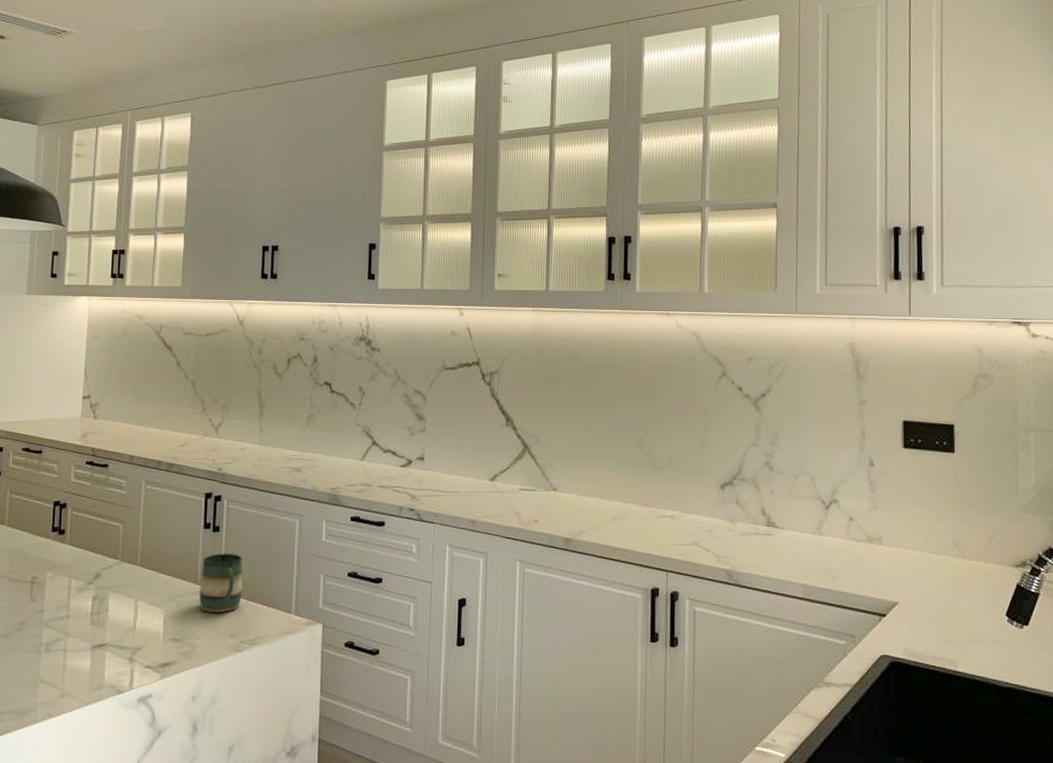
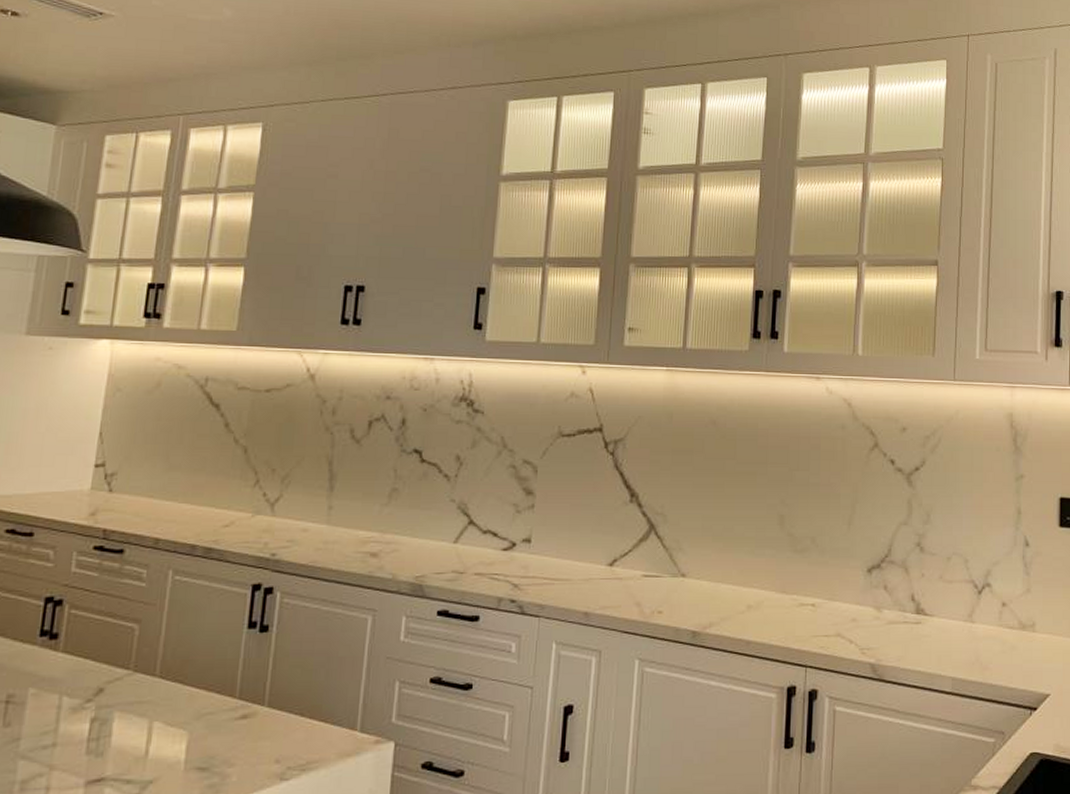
mug: present [199,554,243,612] -> none [236,659,297,733]

